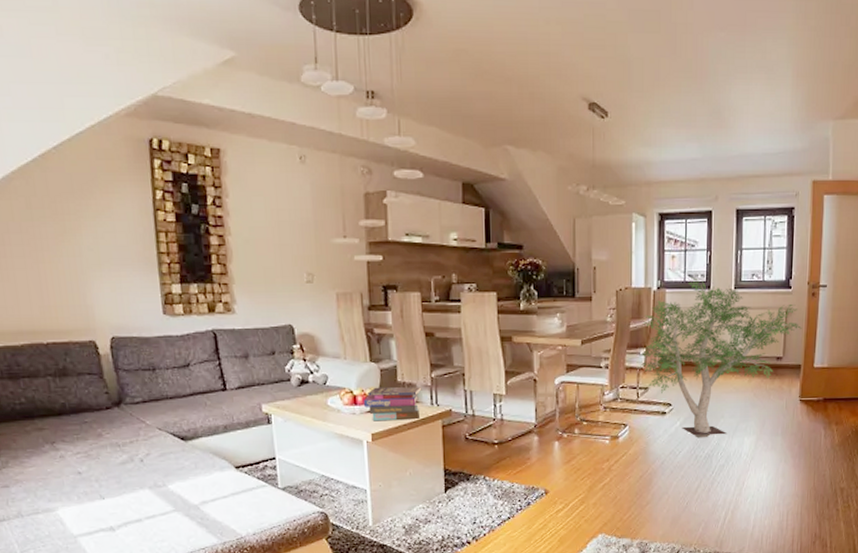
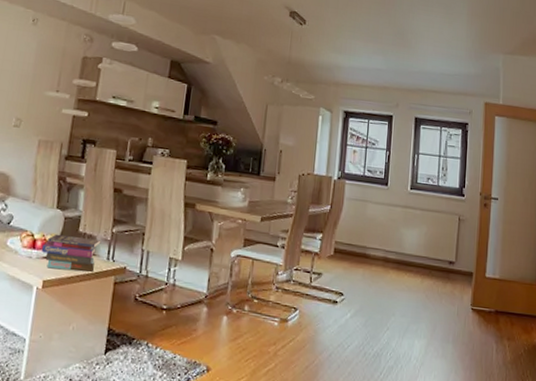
potted tree: present [638,277,802,438] -> none [313,173,474,335]

